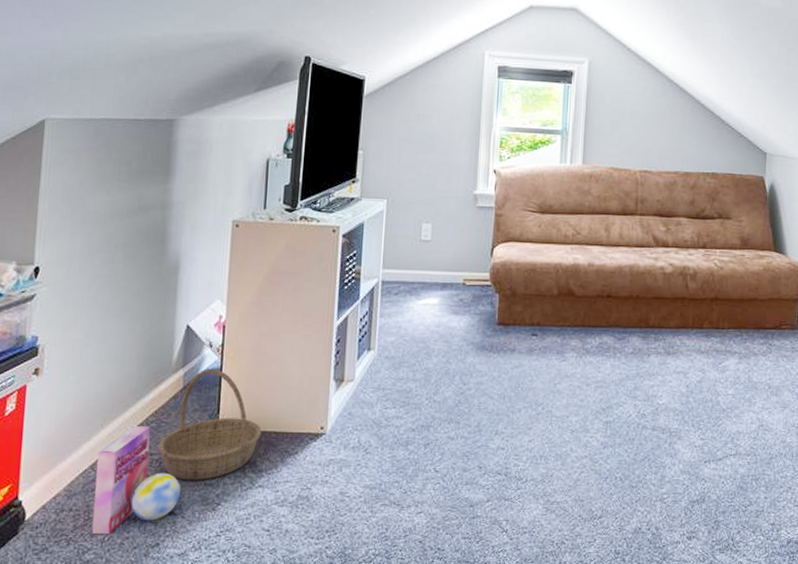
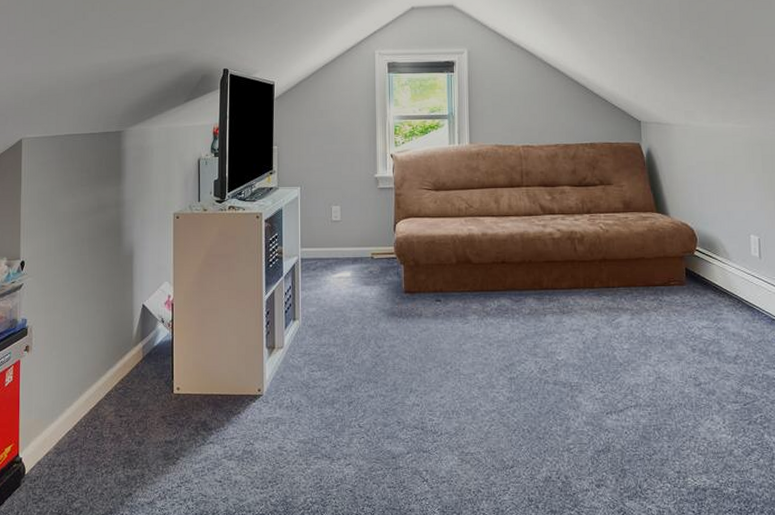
cereal box: present [92,425,150,535] -> none [77,391,119,486]
ball: present [130,472,181,521] -> none [107,432,147,474]
basket: present [158,368,262,481] -> none [126,341,209,439]

